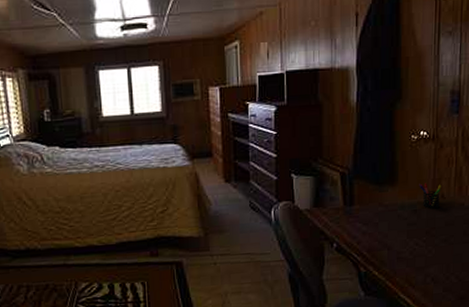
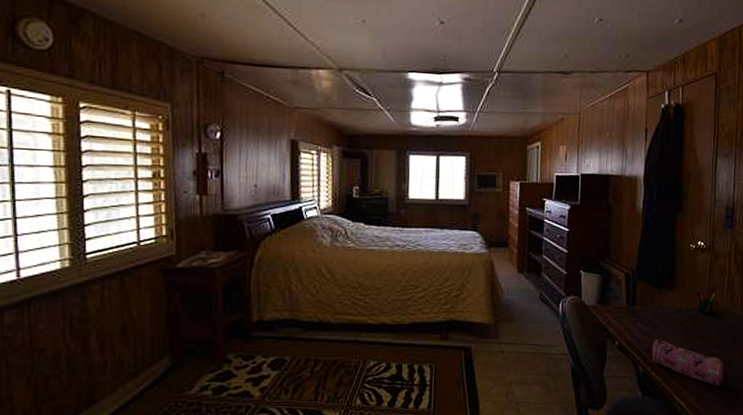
pencil case: none [373,238,453,281] -> present [651,339,724,386]

